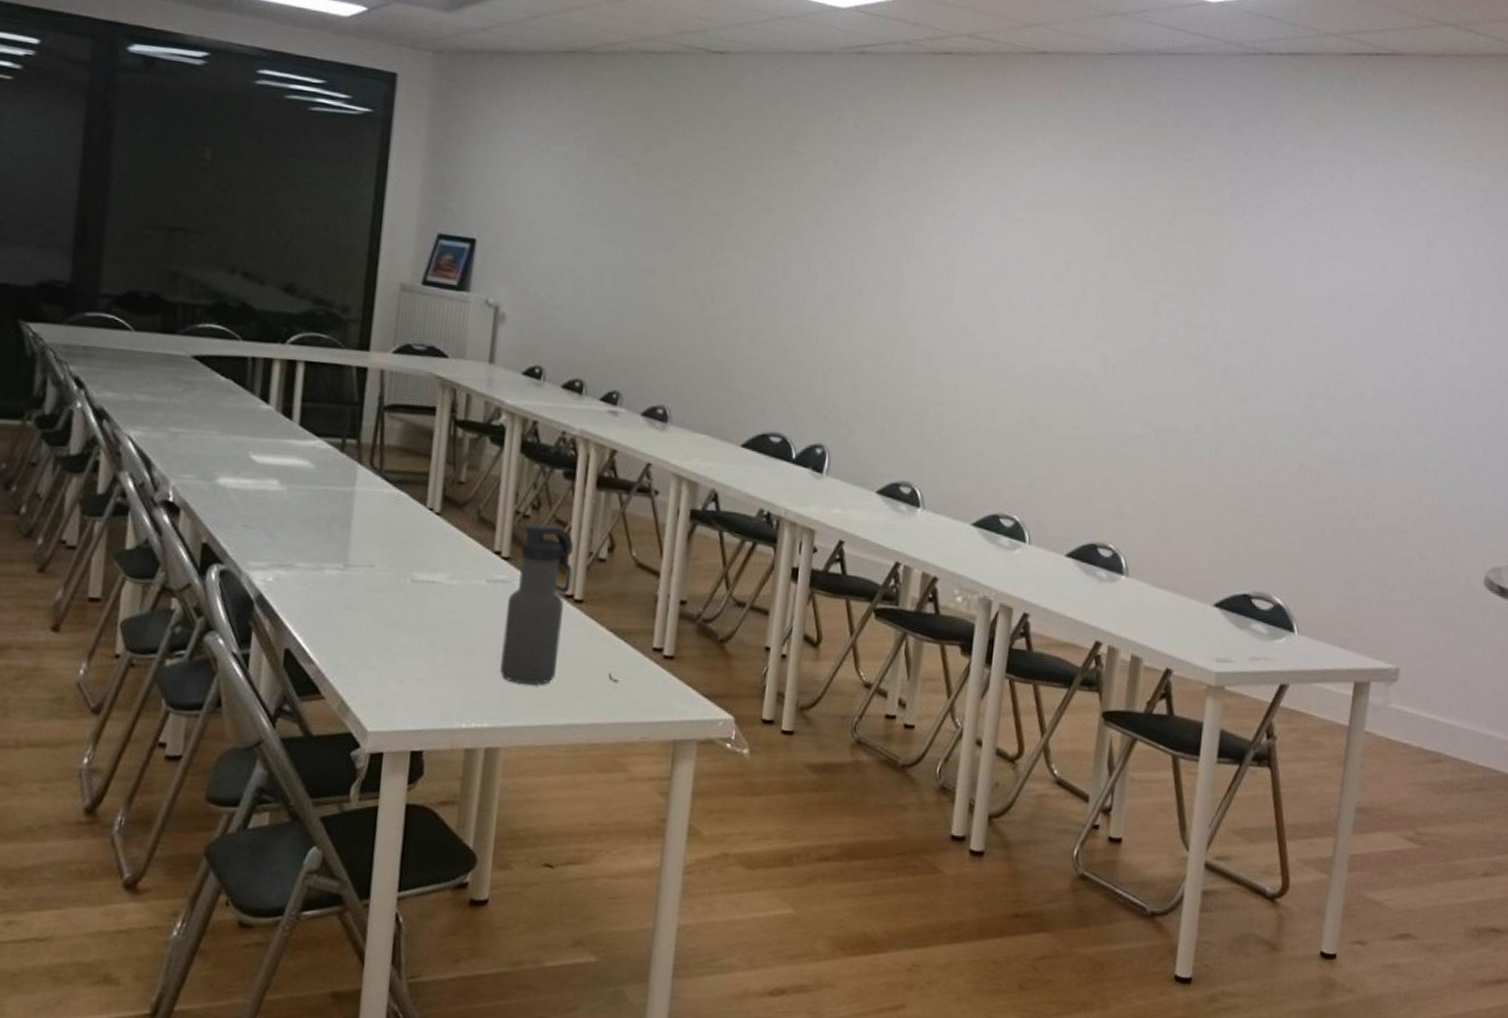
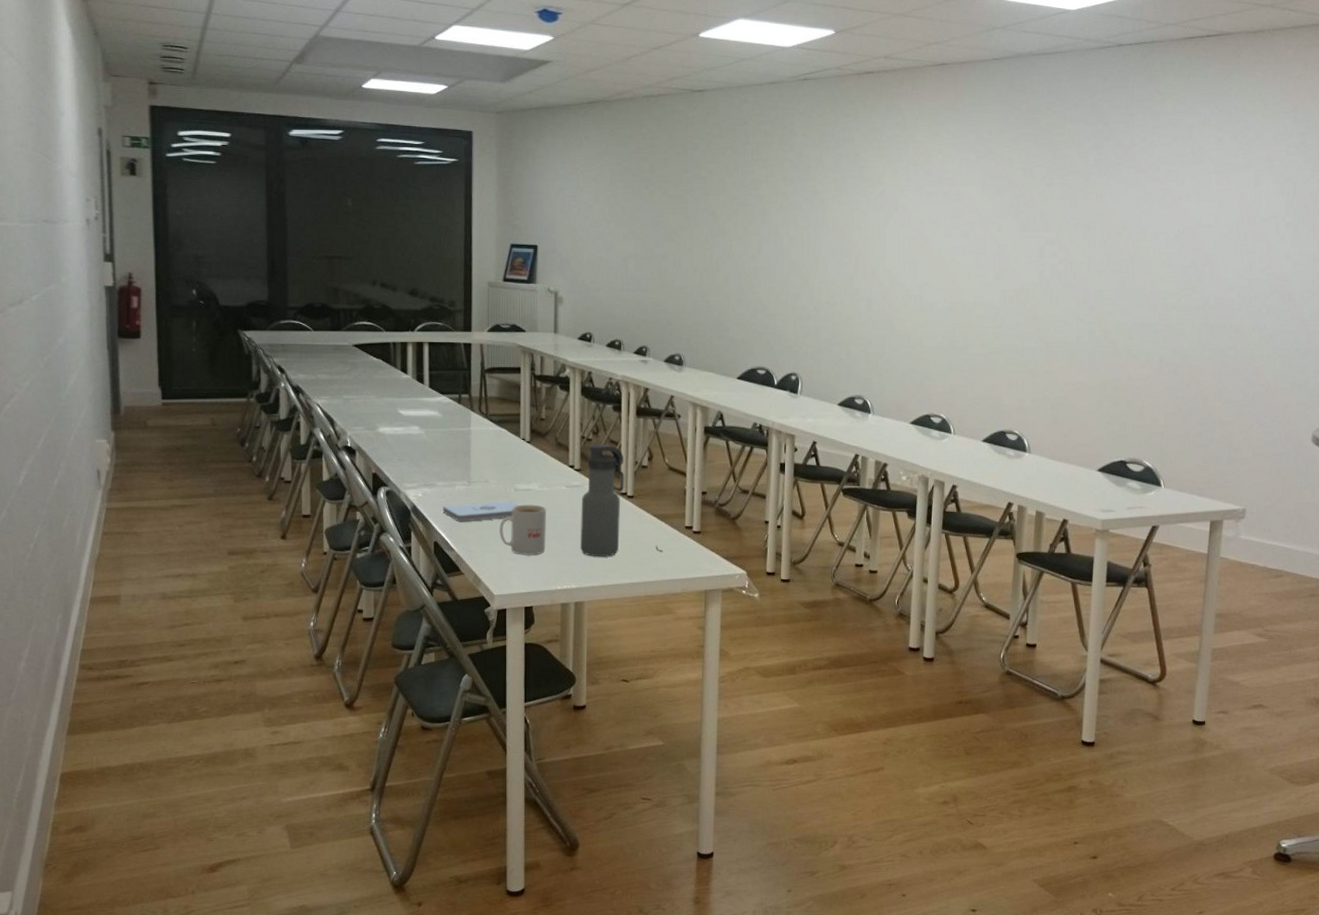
notepad: none [301,595,416,623] -> present [442,500,519,522]
mug: none [383,602,455,677] -> present [499,504,547,555]

